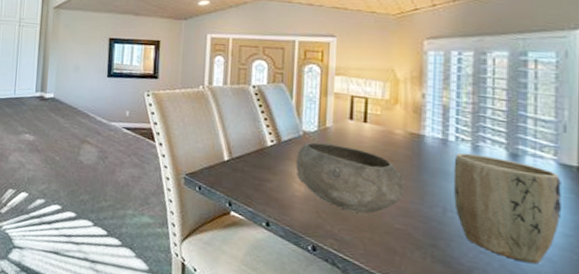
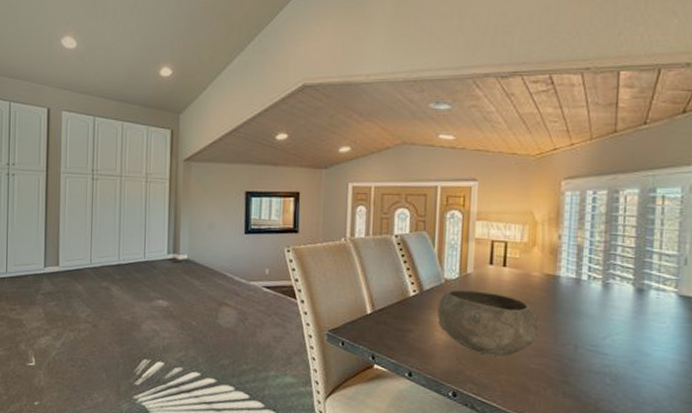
plant pot: present [453,152,563,264] -> none [584,290,680,392]

